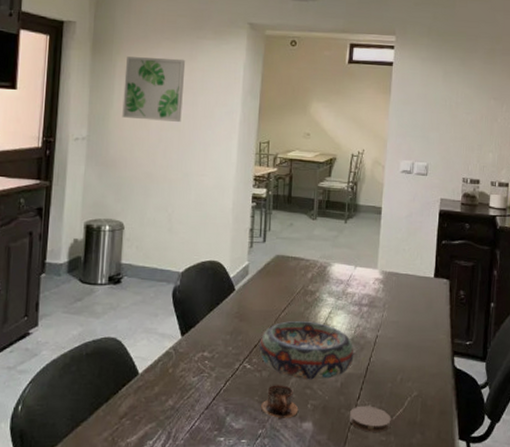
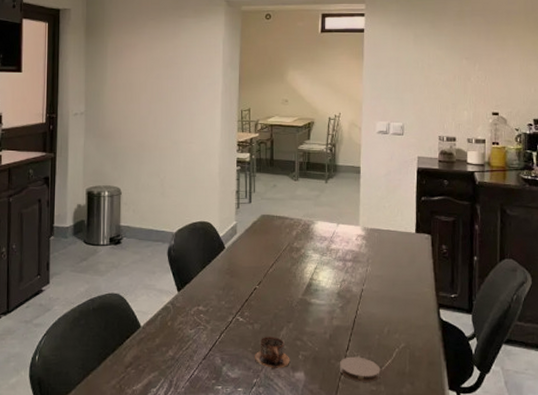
wall art: present [122,57,186,122] -> none [115,37,170,94]
decorative bowl: present [259,321,354,380] -> none [250,277,341,332]

